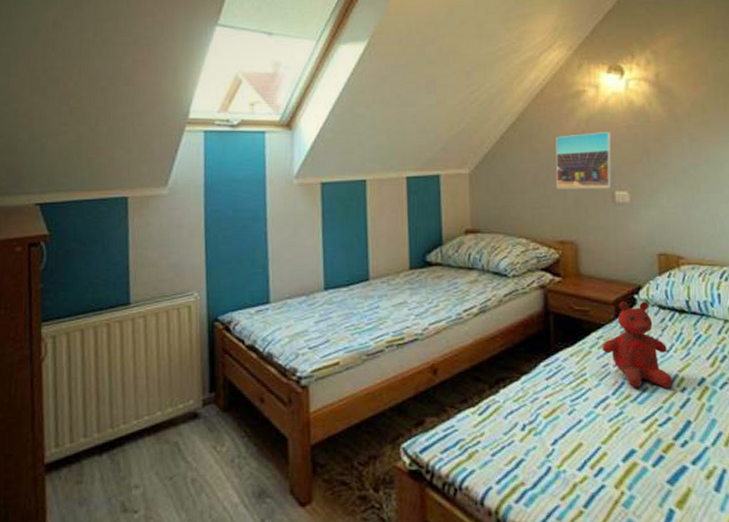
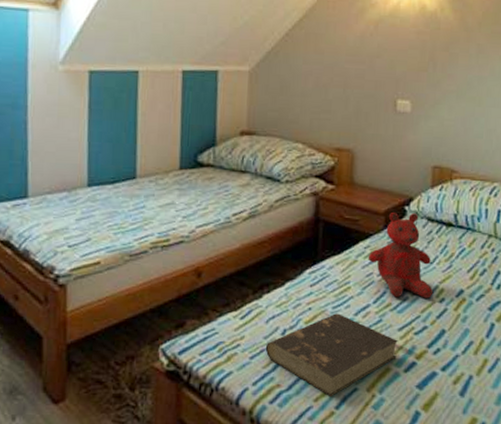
book: none [506,406,643,494] -> present [265,313,398,396]
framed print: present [555,132,612,189] -> none [338,36,400,97]

